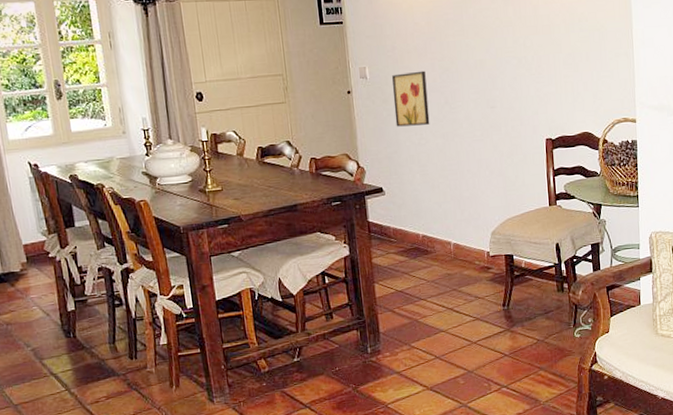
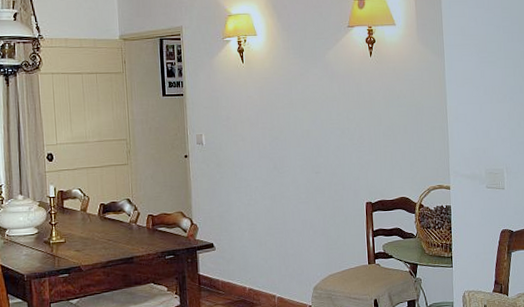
wall art: present [392,70,430,127] -> none [225,138,259,189]

